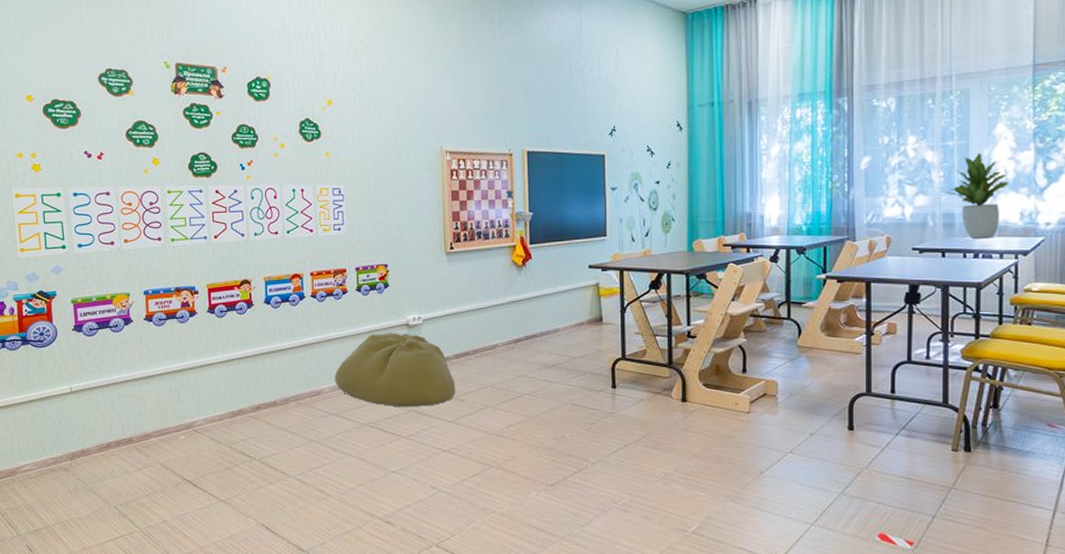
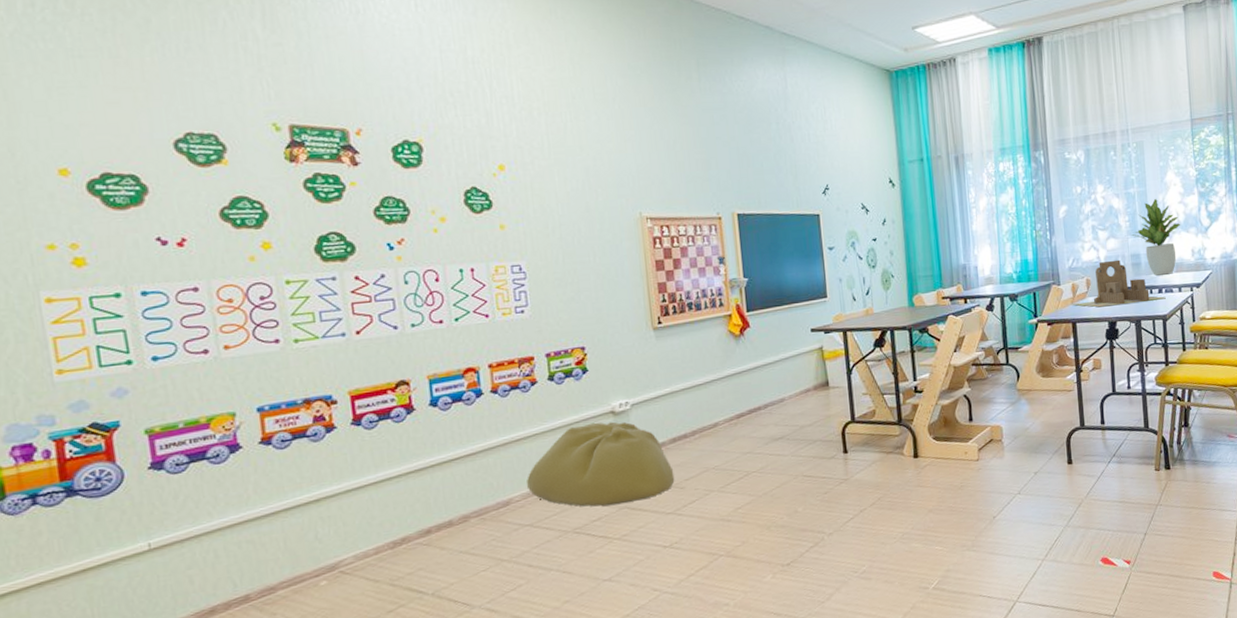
toy blocks: none [866,218,982,268] -> present [1071,259,1166,308]

